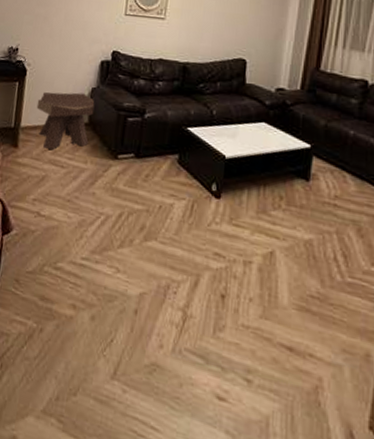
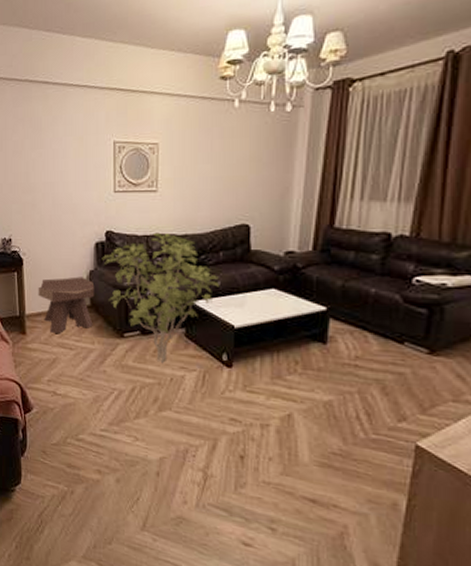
shrub: none [105,57,215,189] -> present [102,232,219,363]

